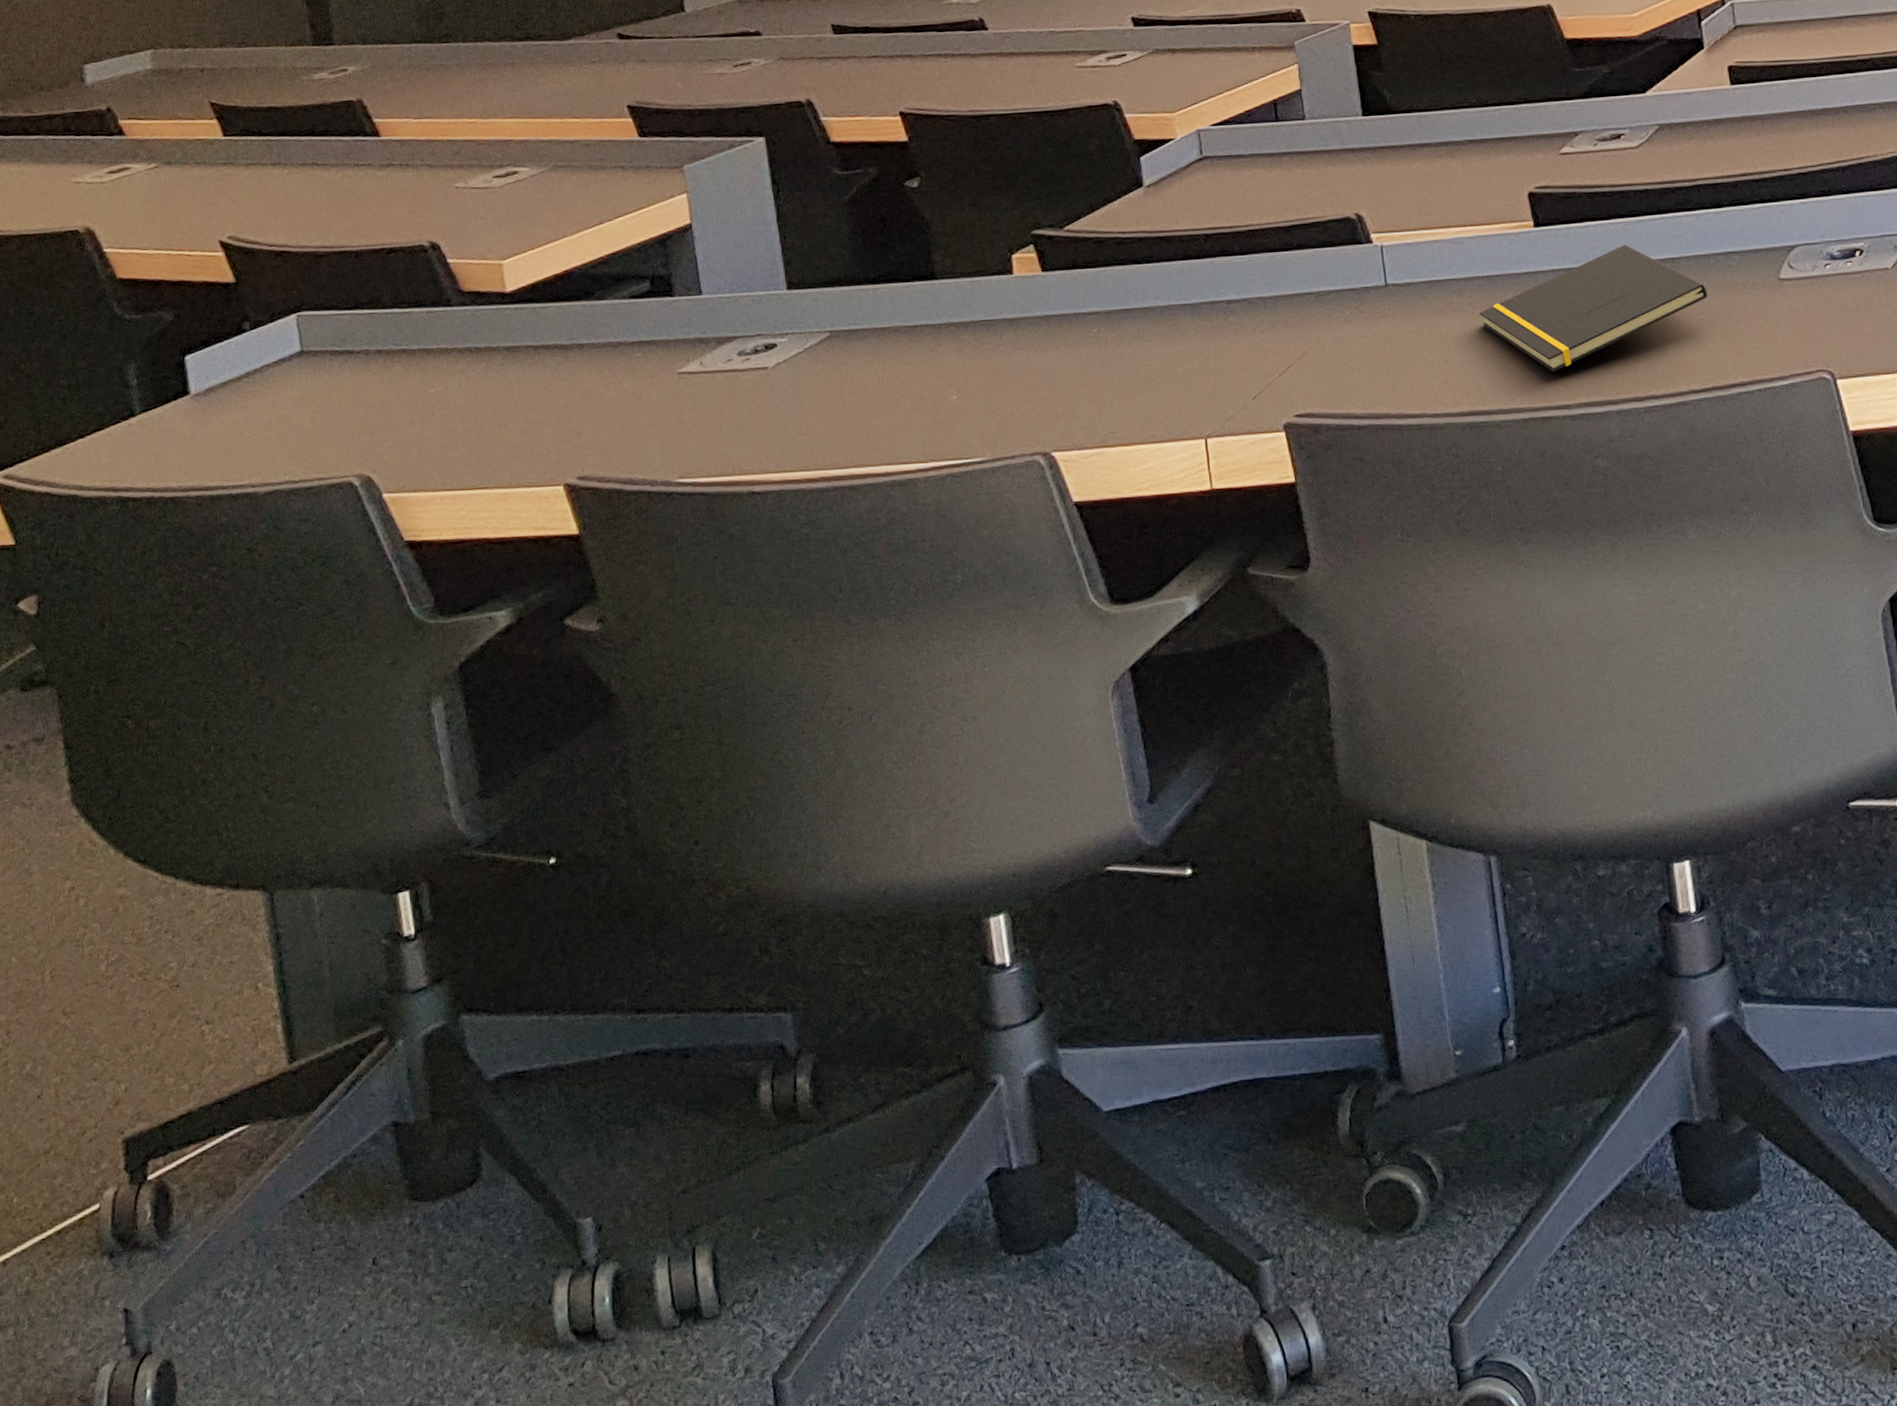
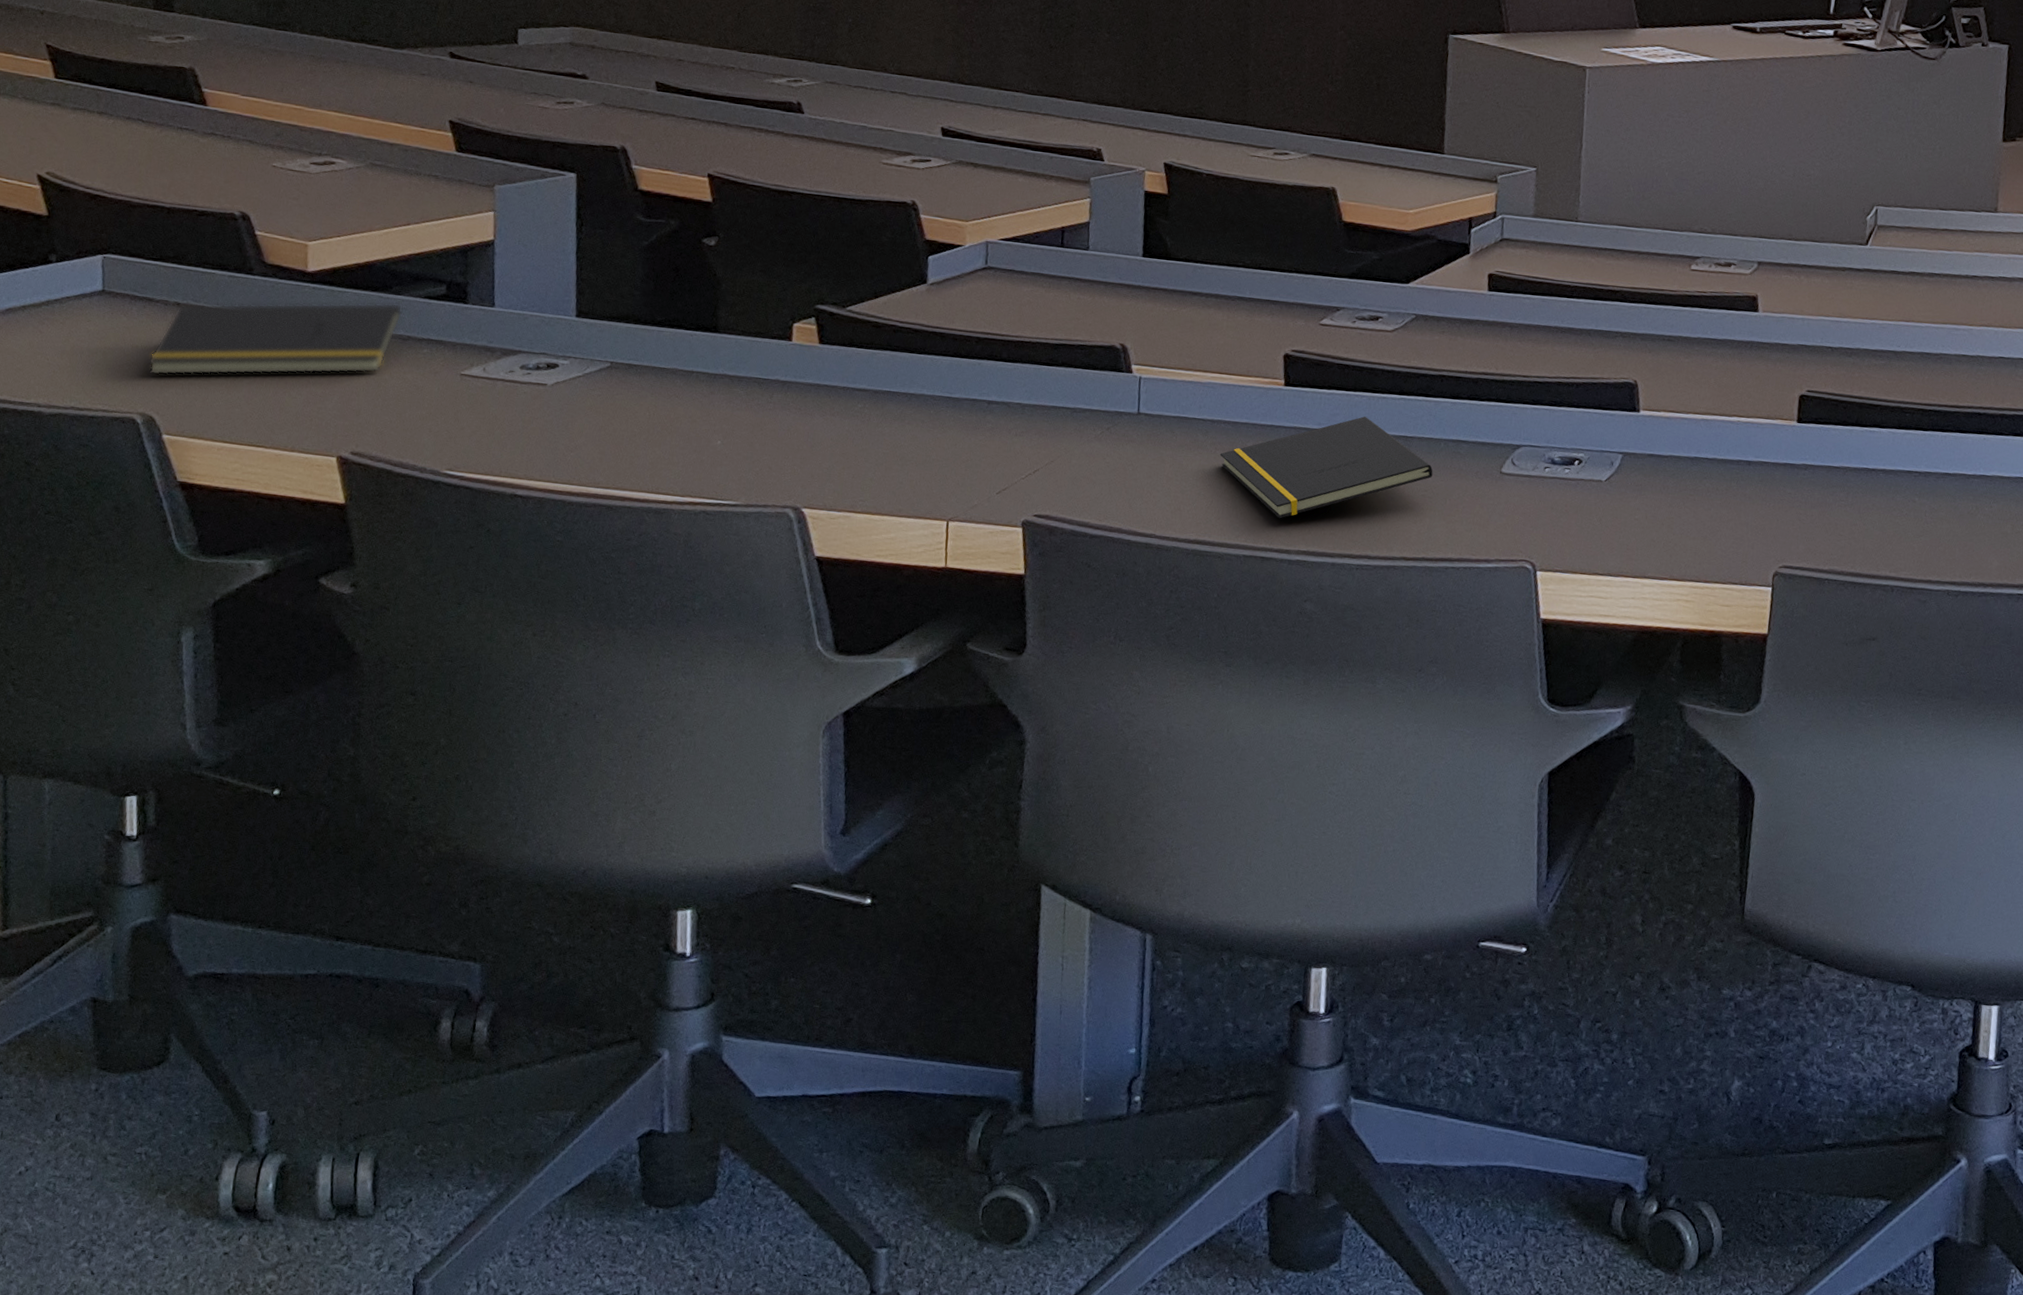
notepad: none [357,309,610,432] -> present [148,303,403,376]

